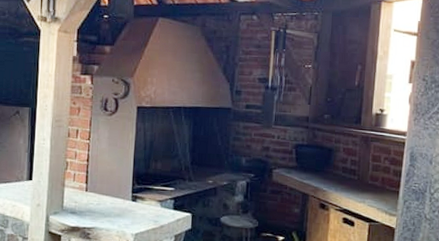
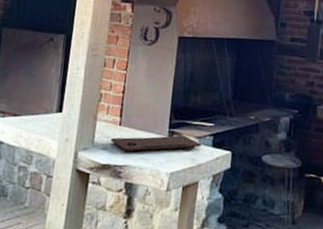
cutting board: none [78,199,164,216] -> present [110,135,202,153]

